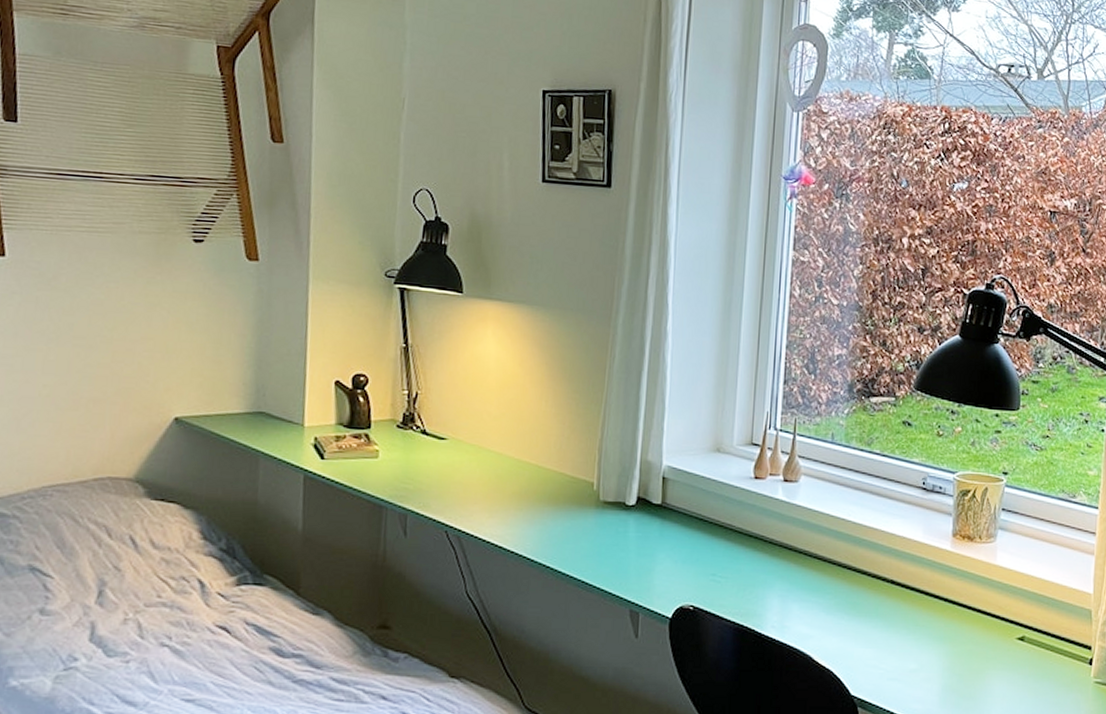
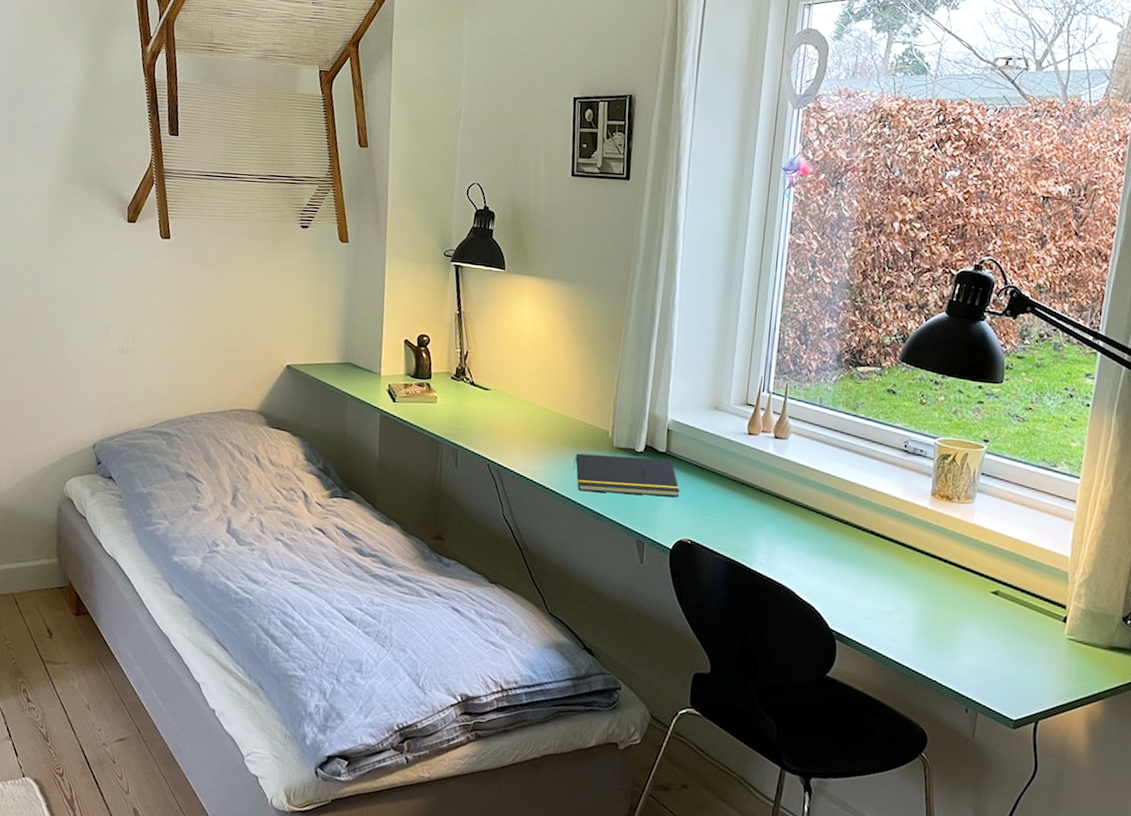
notepad: none [552,511,679,557] -> present [573,453,680,497]

